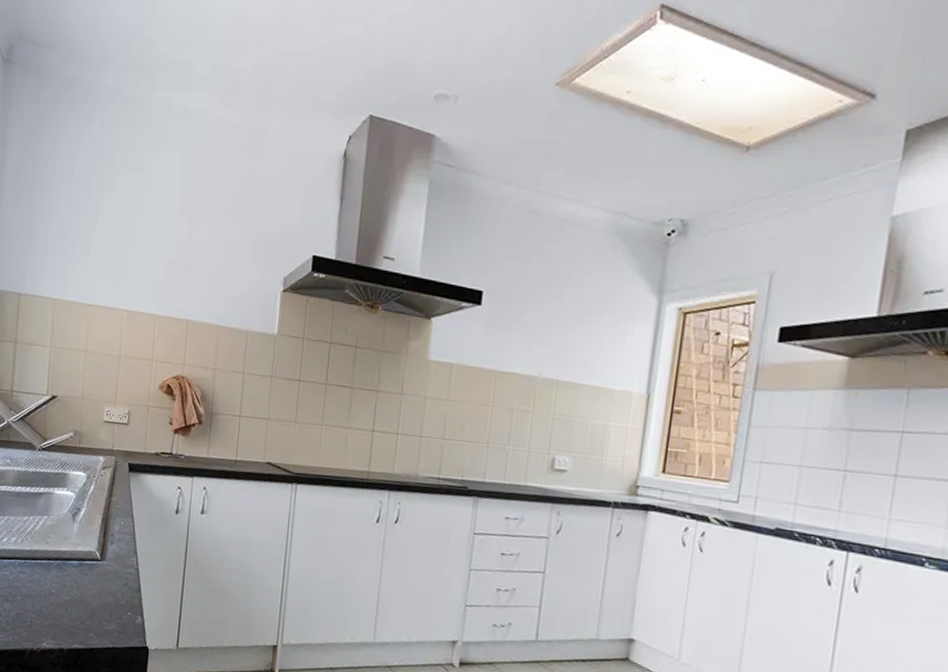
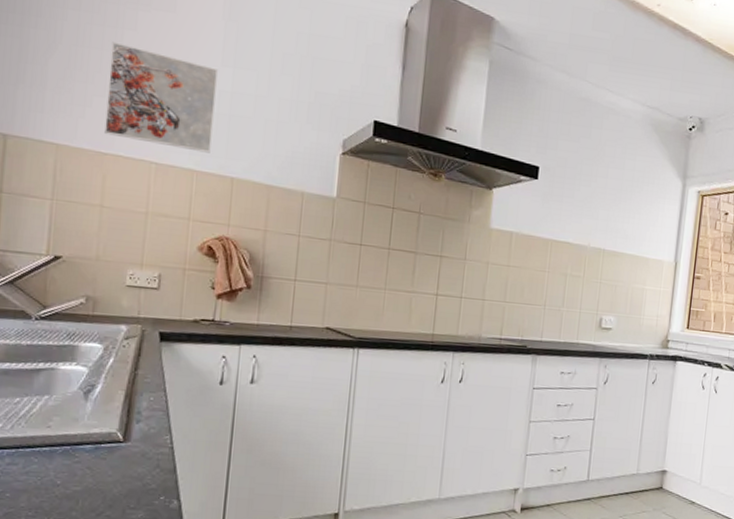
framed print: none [89,205,177,299] -> present [104,41,219,153]

